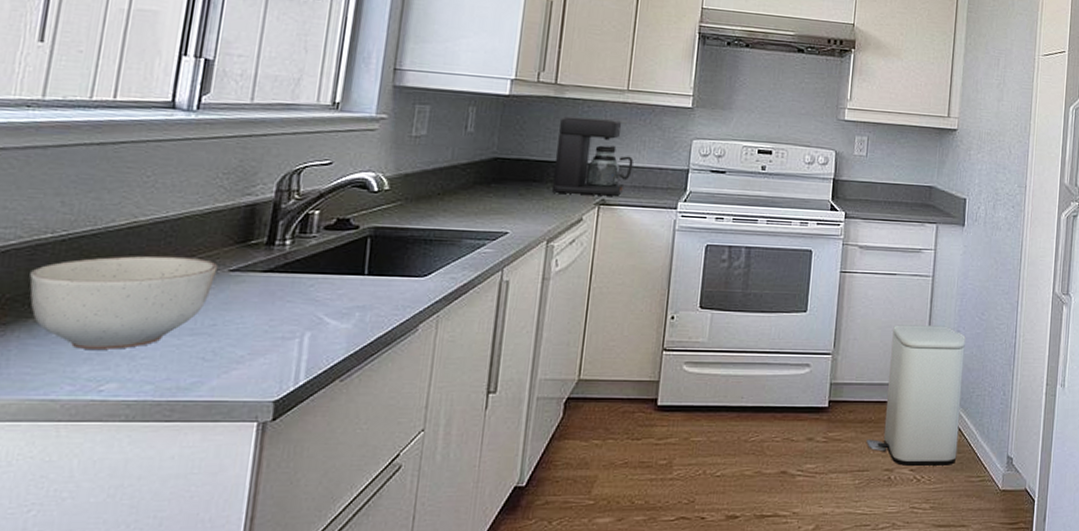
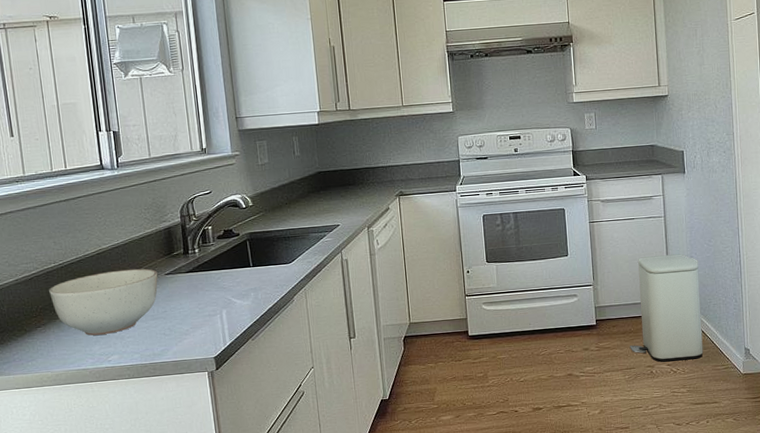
coffee maker: present [552,116,634,196] -> none [359,130,418,191]

